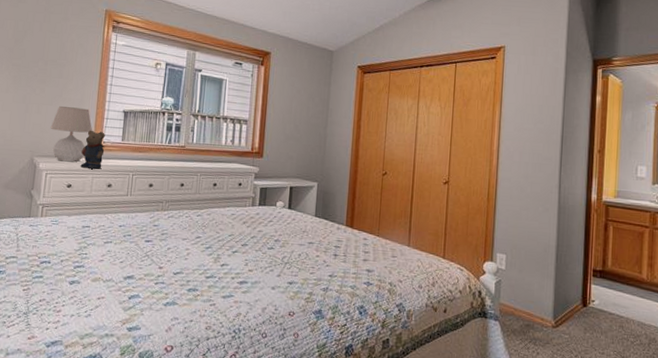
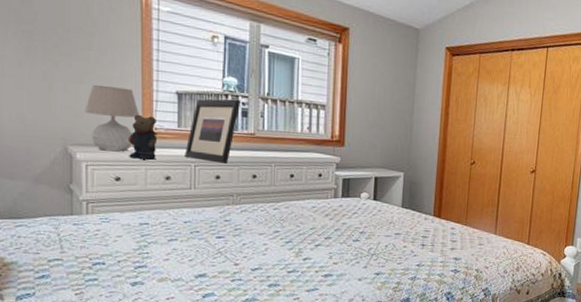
picture frame: none [125,116,176,174] -> present [185,99,242,165]

